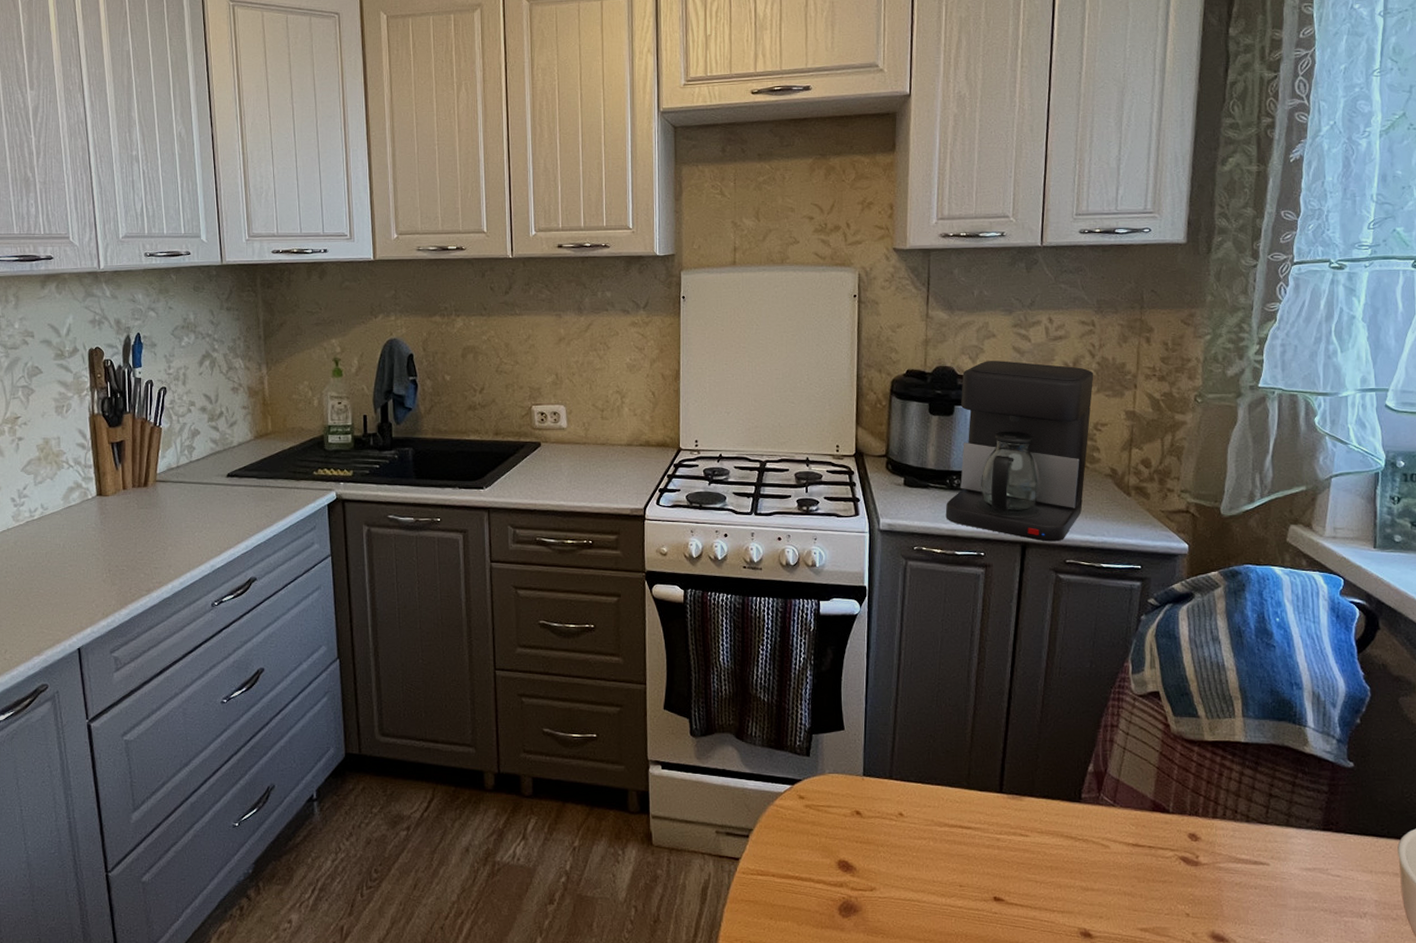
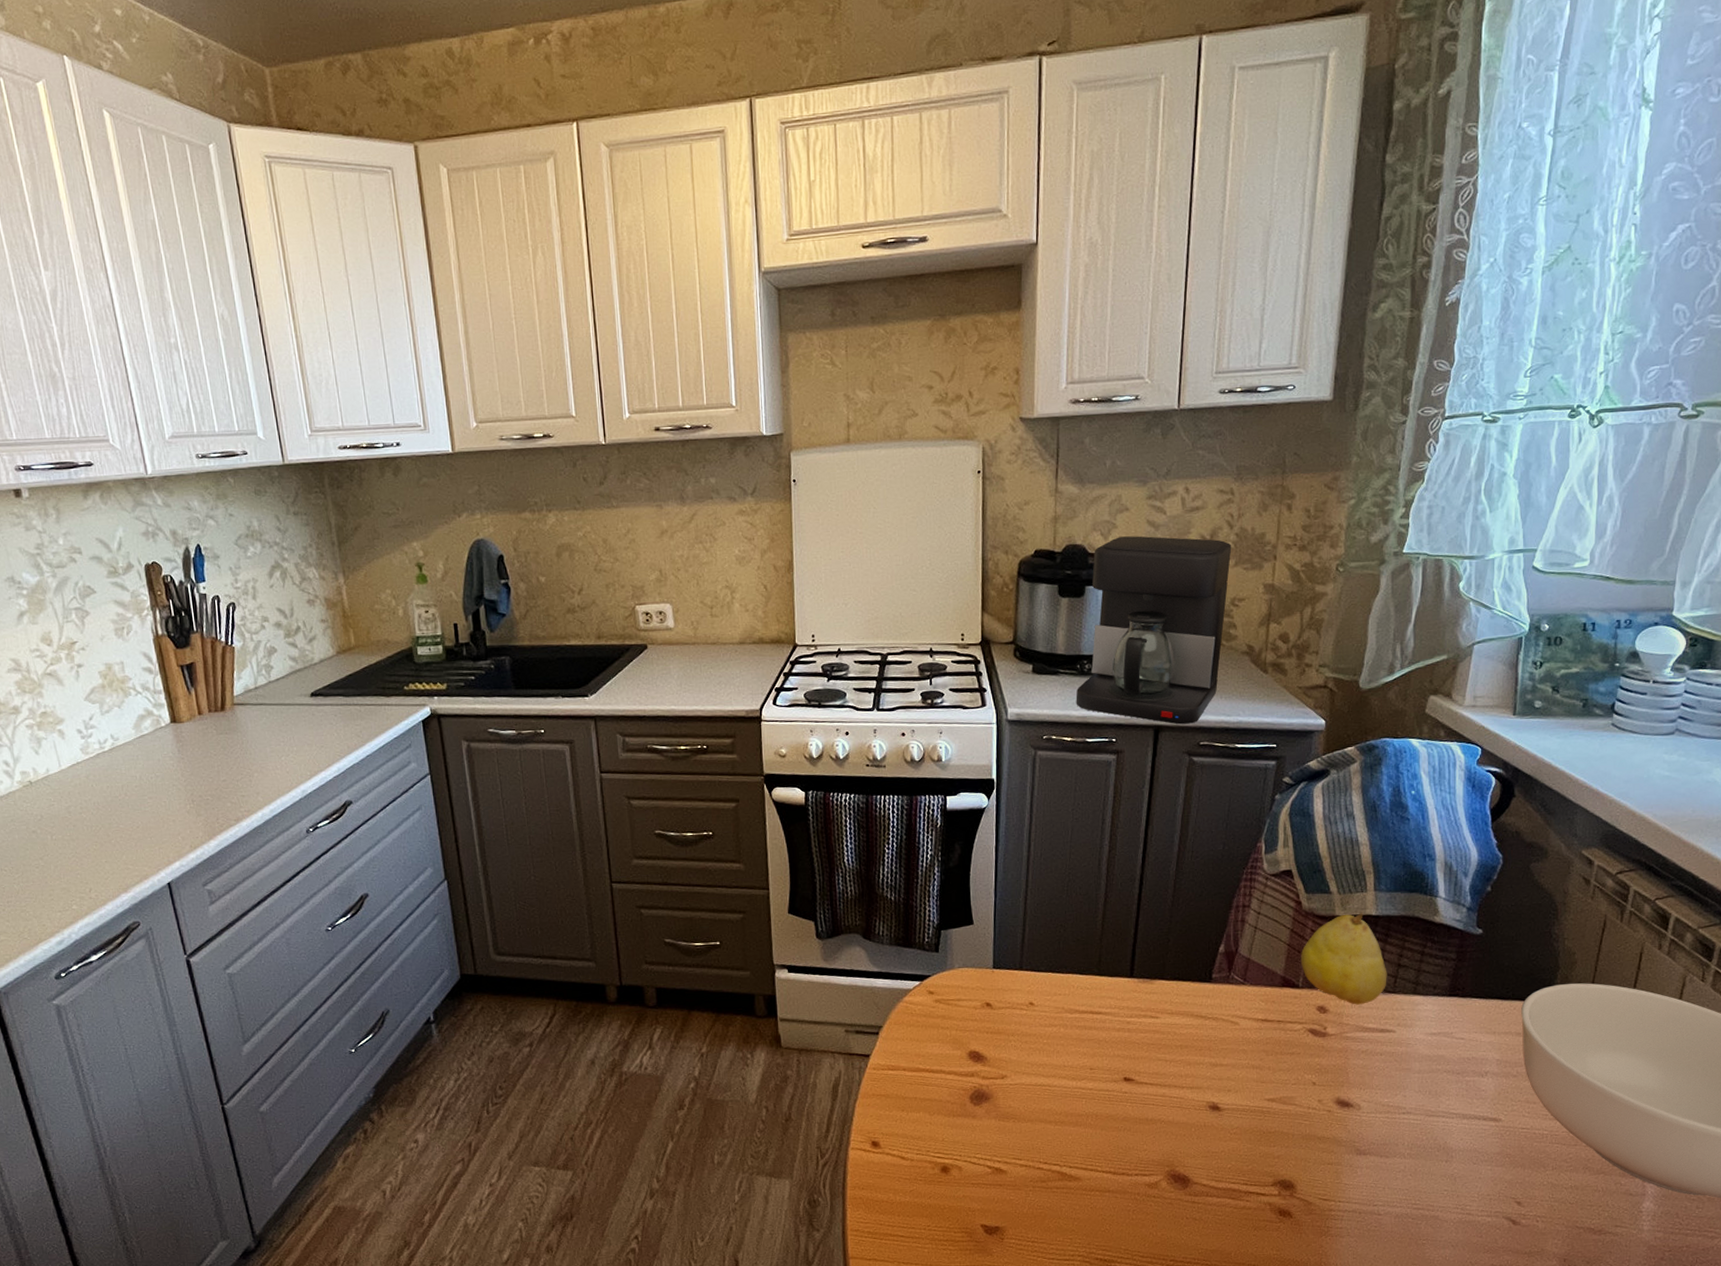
fruit: none [1170,738,1259,834] -> present [1300,912,1387,1005]

